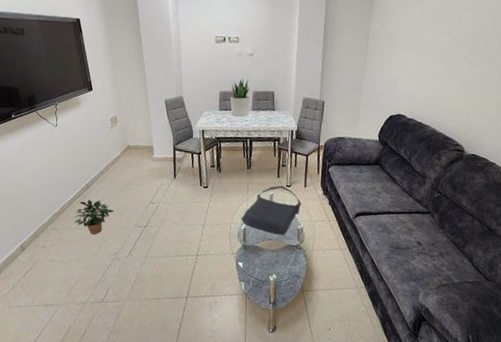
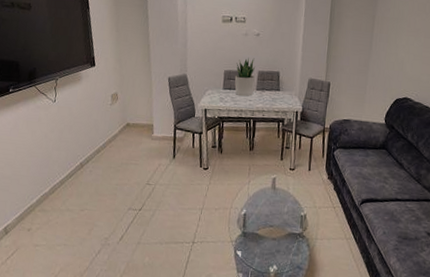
potted plant: present [72,200,114,234] -> none [63,179,108,217]
bag: present [241,185,301,235] -> none [241,168,305,222]

